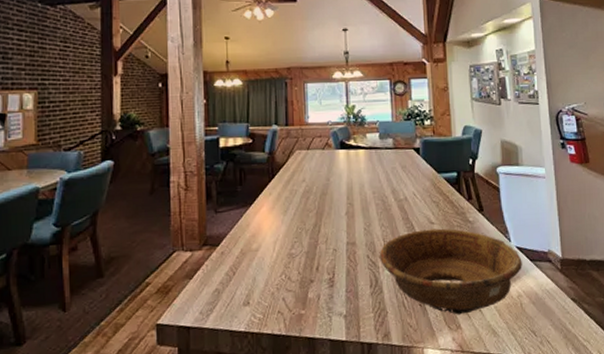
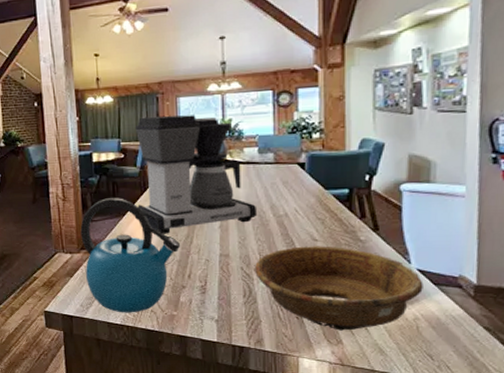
kettle: none [203,186,309,318] -> present [80,198,181,313]
coffee maker: none [261,100,381,224] -> present [134,115,258,234]

